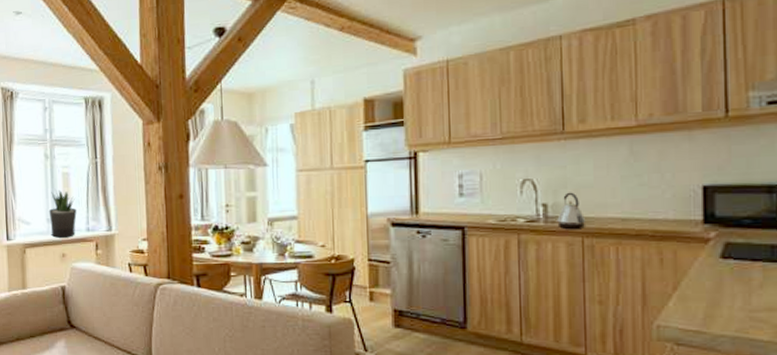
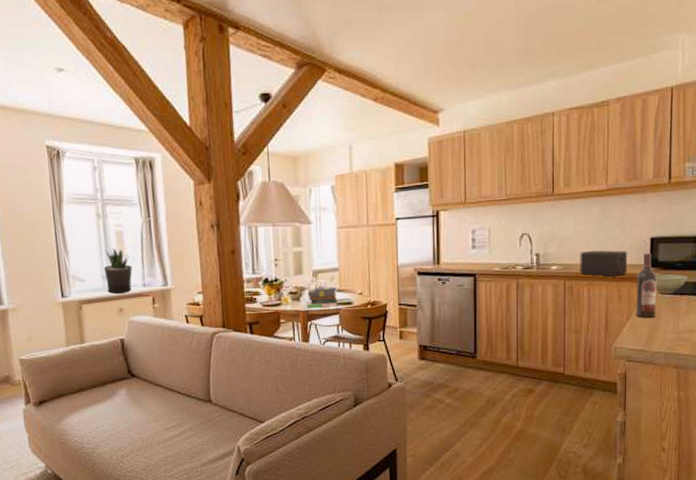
books: none [259,237,296,262] -> present [306,286,338,309]
kettle: present [557,192,586,229] -> none [546,244,568,274]
toaster: none [603,200,671,234] -> present [580,250,628,277]
wine bottle: none [685,205,716,291] -> present [636,253,657,319]
bowl: none [713,232,762,260] -> present [656,273,688,295]

